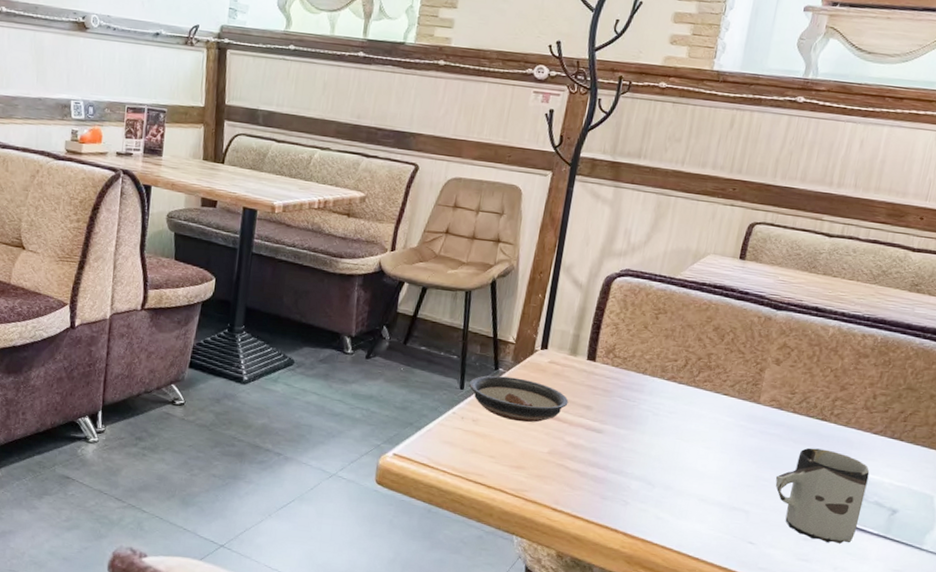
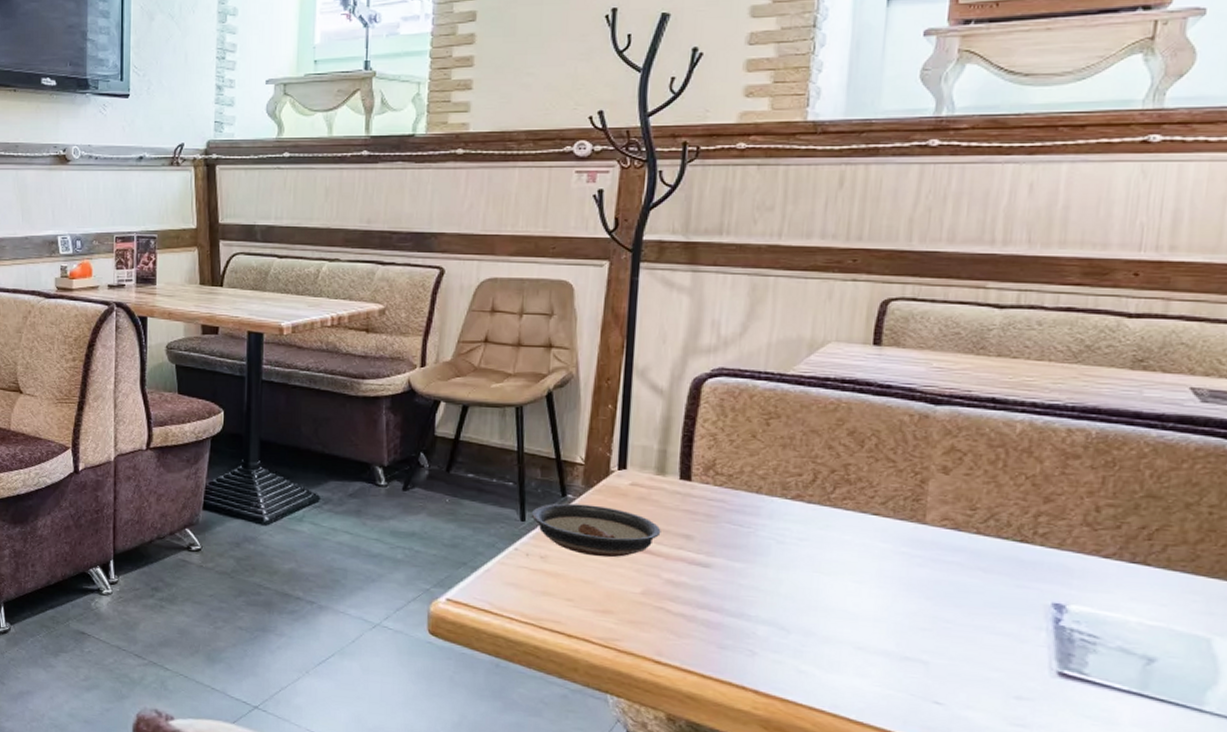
cup: present [775,447,870,544] -> none [962,578,1104,703]

